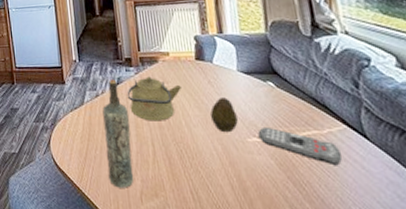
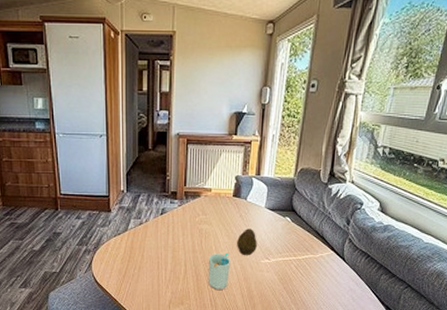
bottle: present [102,79,134,188] -> none [143,210,168,299]
kettle: present [127,76,183,121] -> none [169,209,218,246]
cup: none [179,128,210,180] -> present [208,252,230,291]
remote control: present [257,126,342,166] -> none [270,251,324,280]

